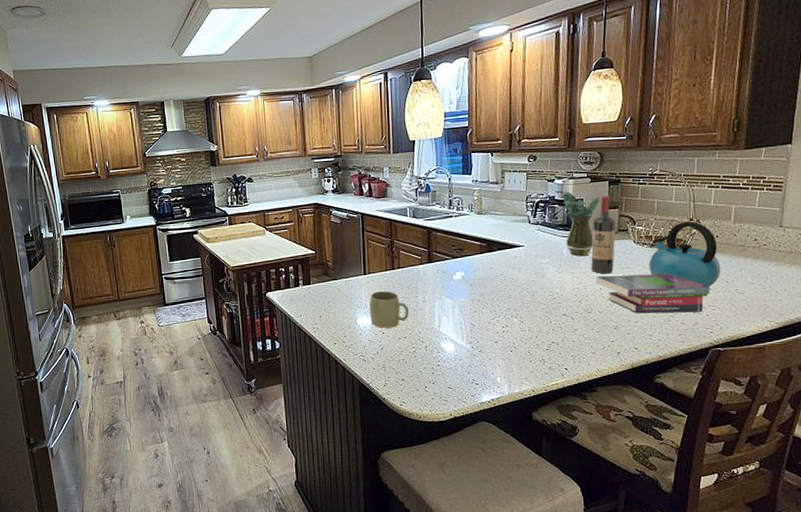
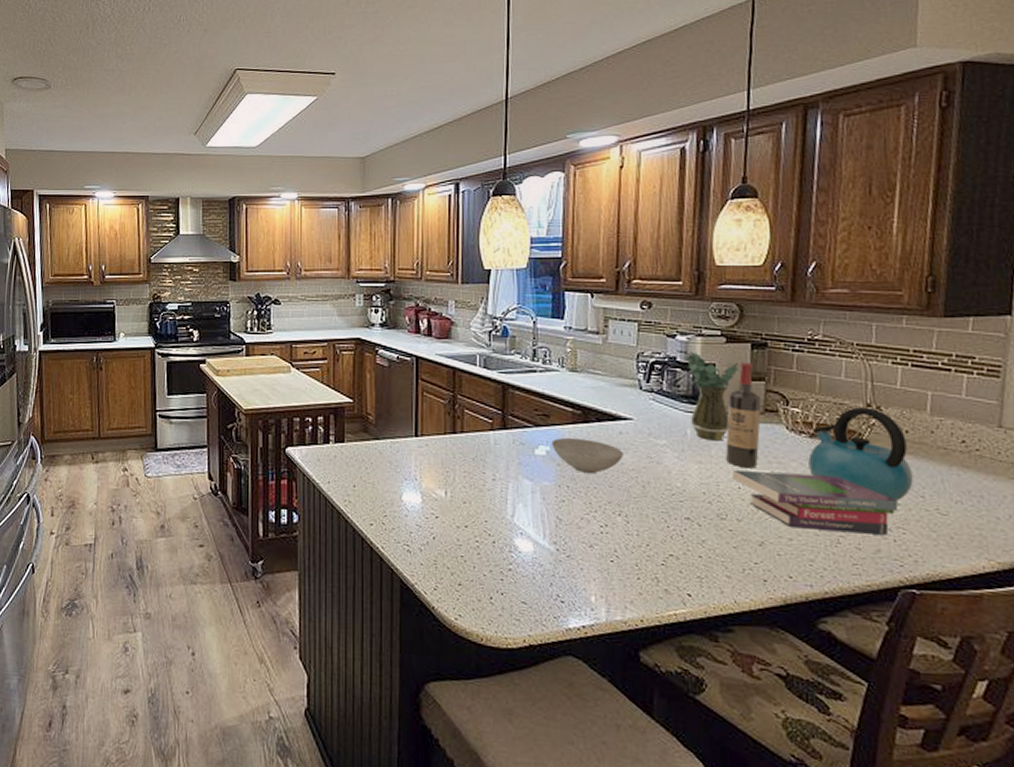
mug: present [369,291,410,328] -> none [420,460,474,511]
bowl: none [465,264,519,290] -> present [551,438,625,474]

